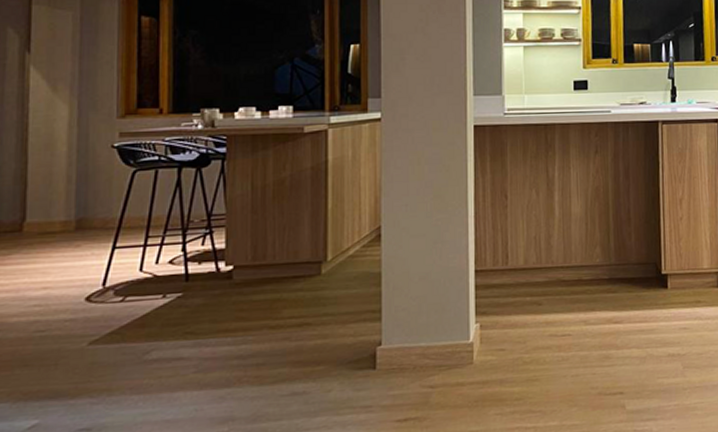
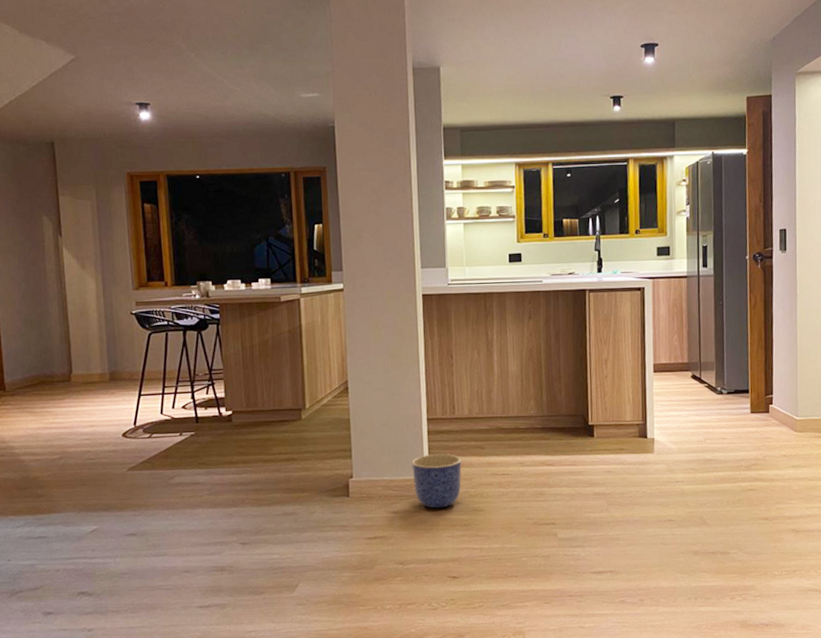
planter: none [455,312,515,380] -> present [412,453,462,509]

